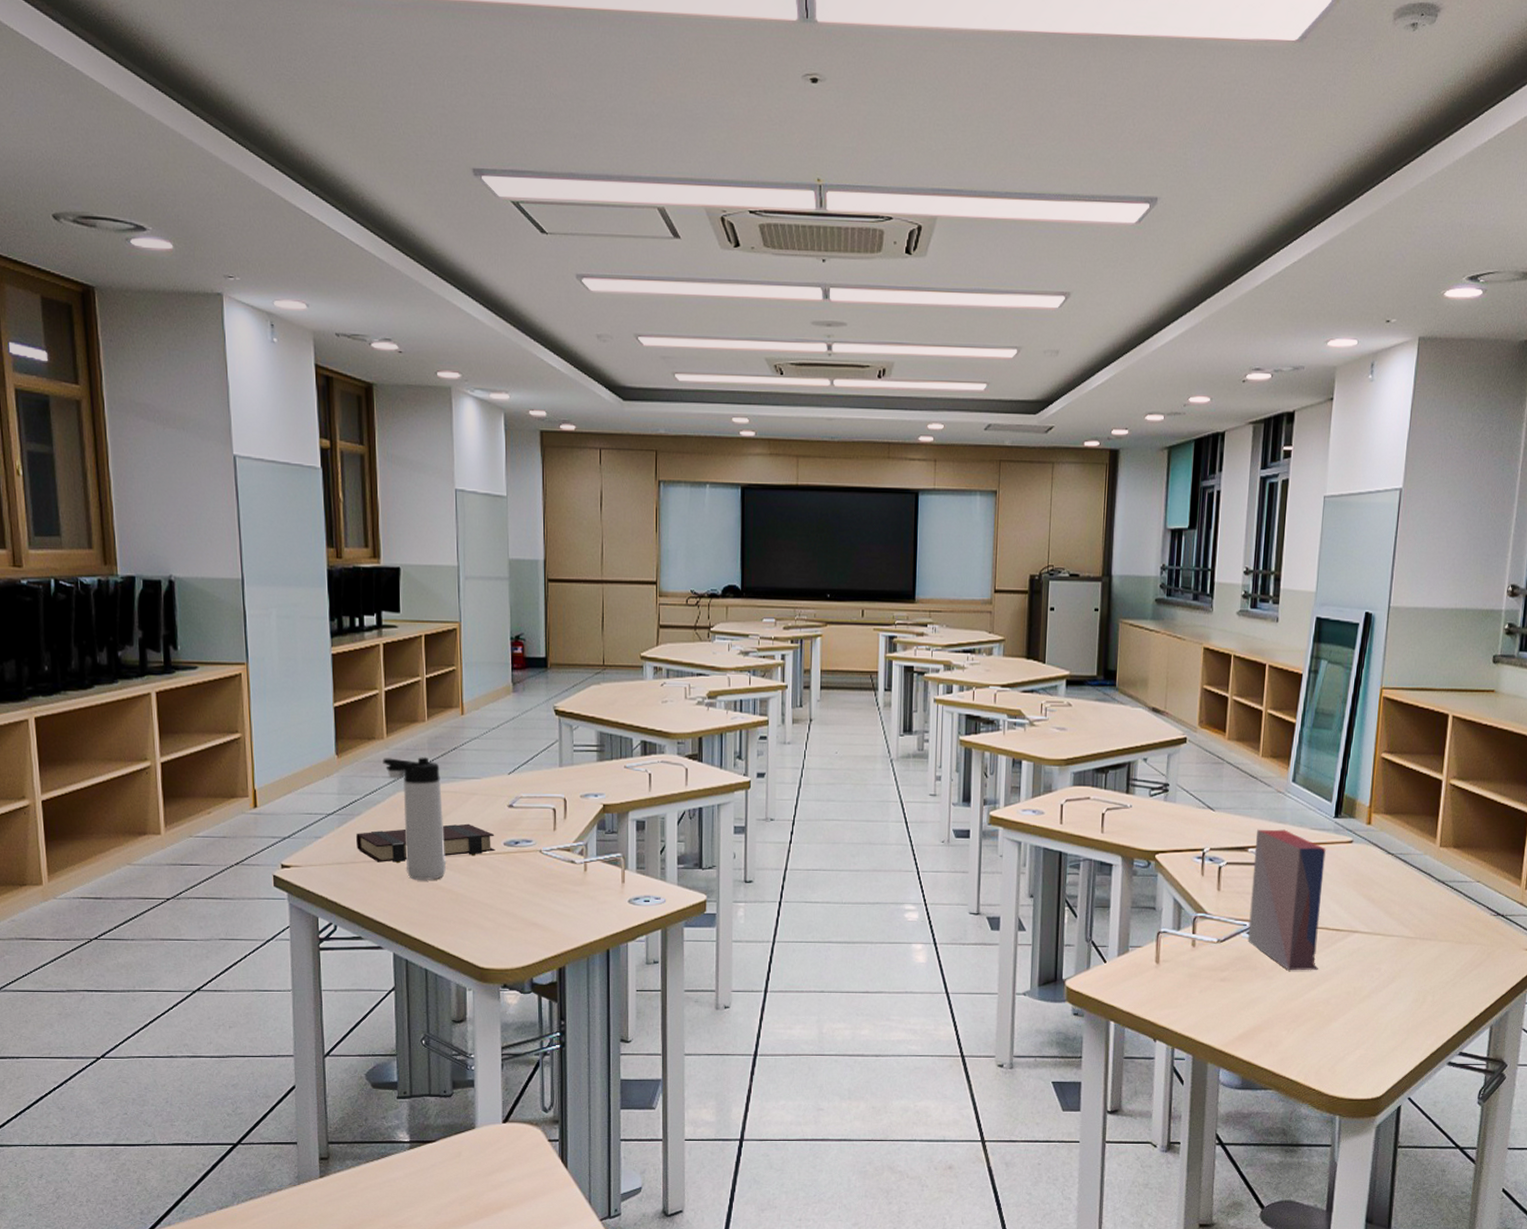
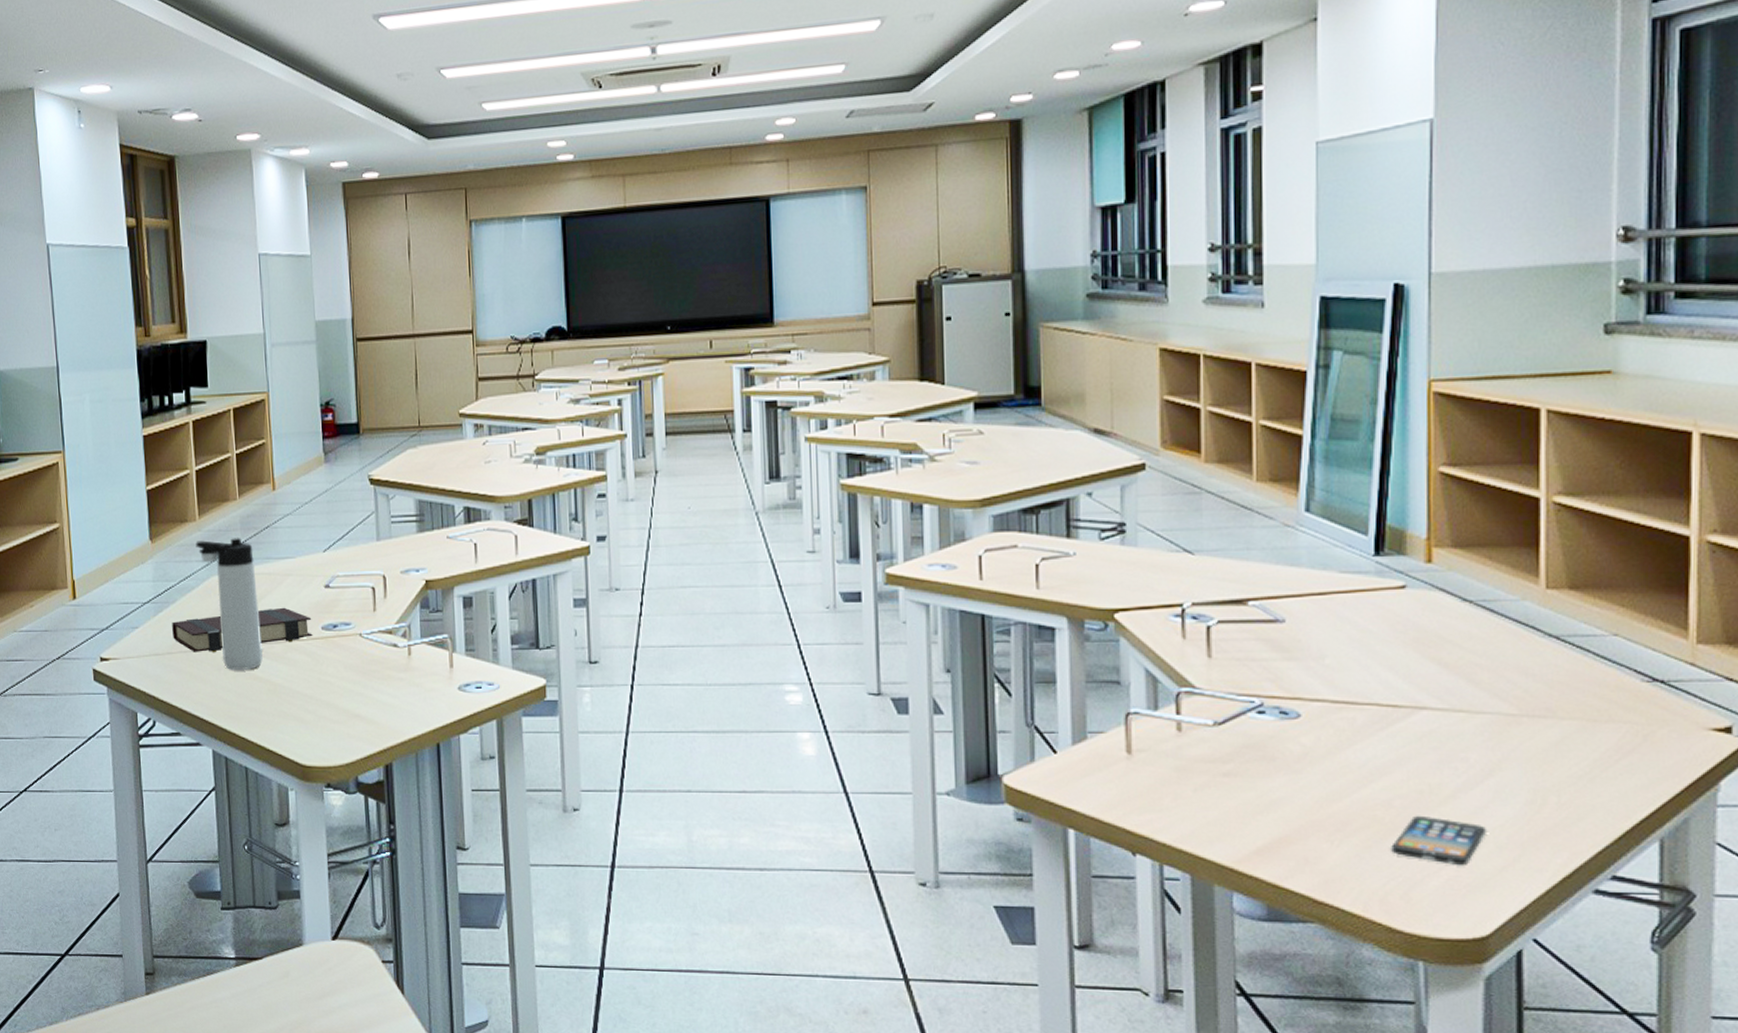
book: present [1248,829,1326,970] -> none [1257,574,1370,761]
smartphone: none [1325,1010,1388,1047] -> present [1390,815,1487,866]

